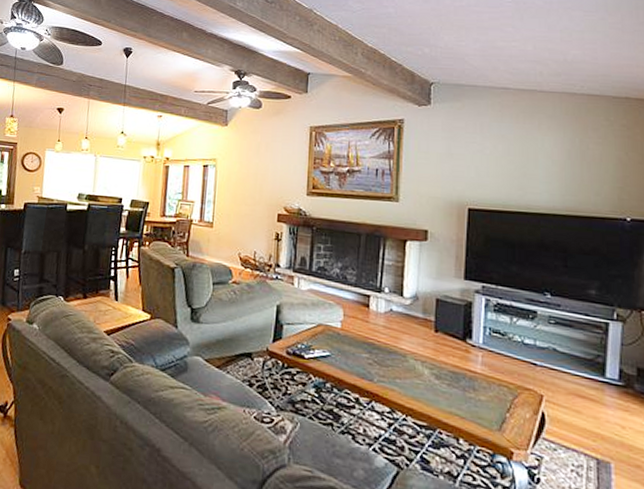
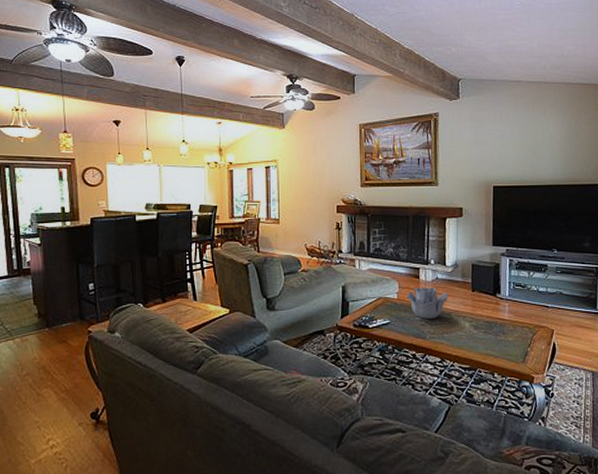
decorative bowl: none [352,318,404,359] -> present [406,287,448,319]

